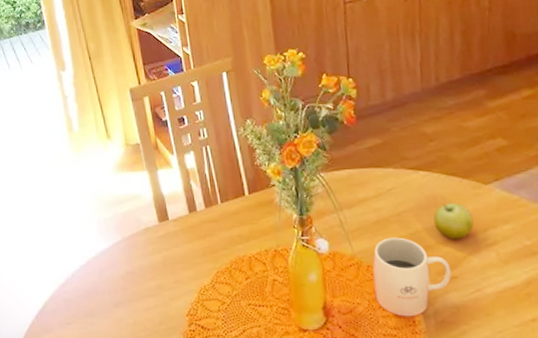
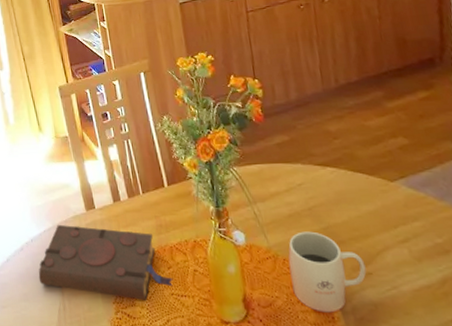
book: none [106,237,251,312] -> present [38,224,173,300]
fruit: present [433,202,474,240] -> none [343,198,384,236]

